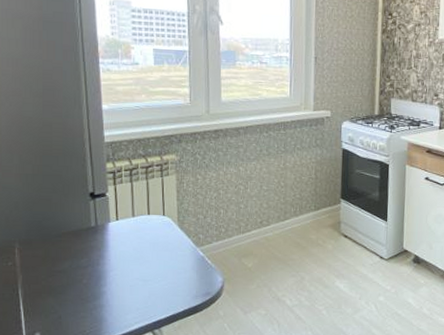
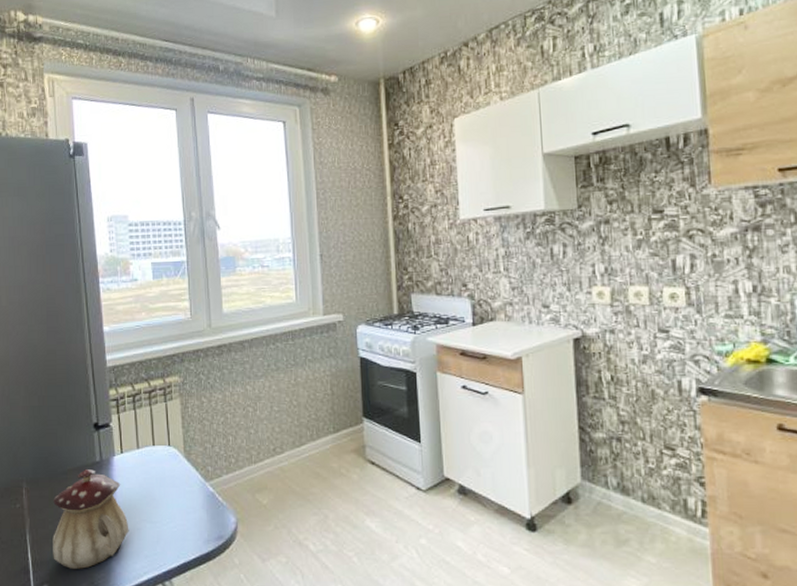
teapot: none [45,233,122,320] -> present [53,469,129,570]

